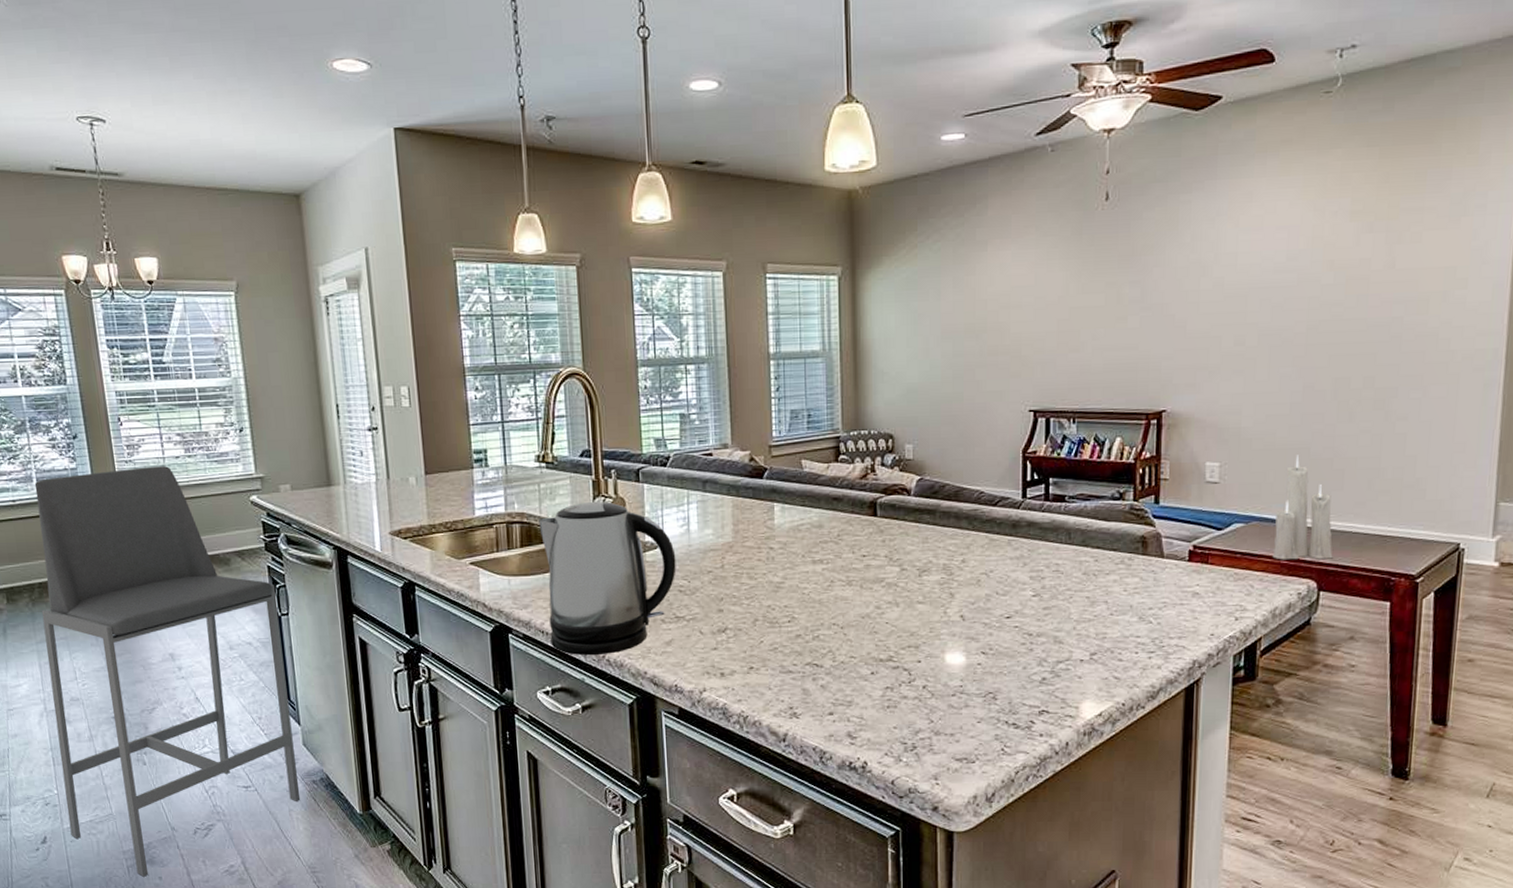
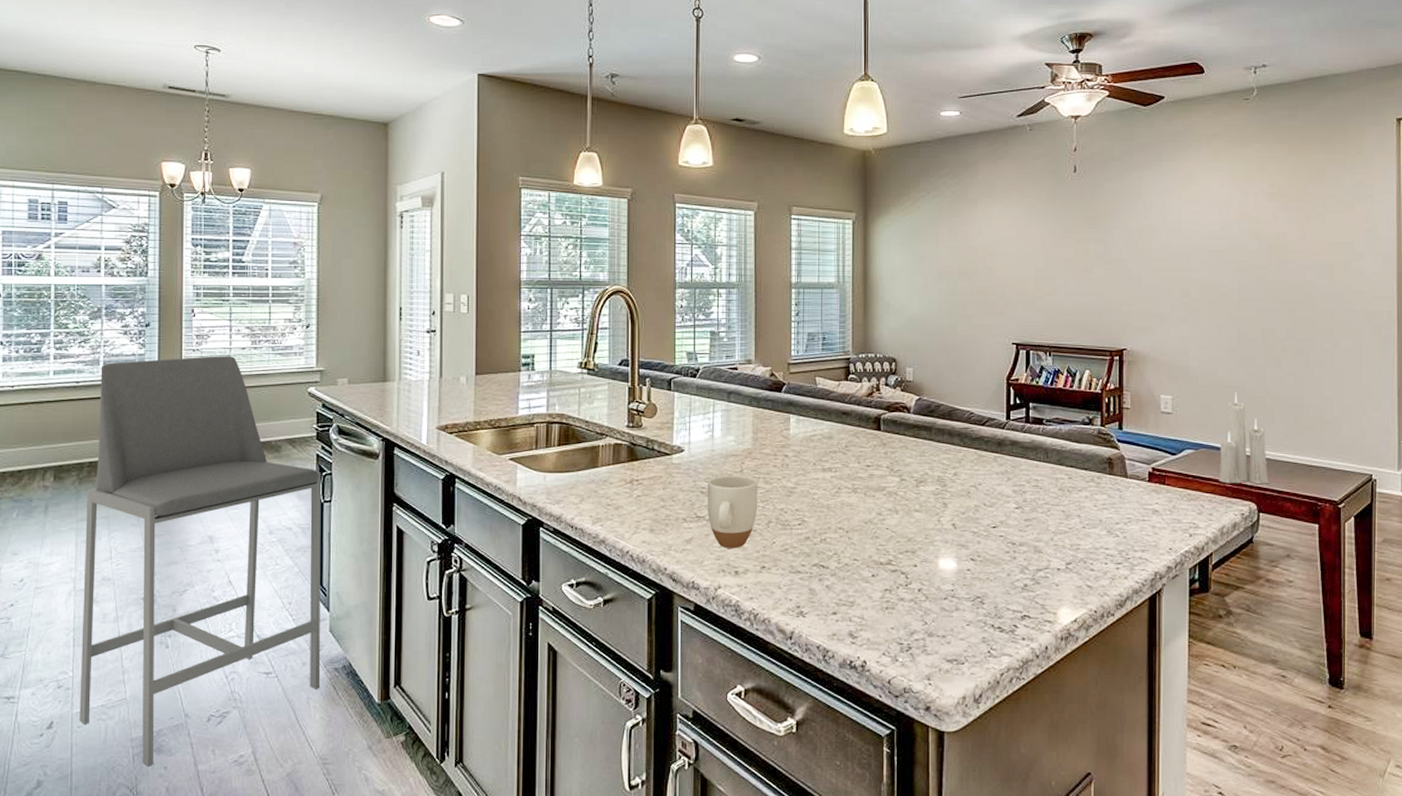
kettle: present [539,501,676,656] -> none [577,406,700,551]
mug: none [686,571,742,649] -> present [708,475,758,548]

